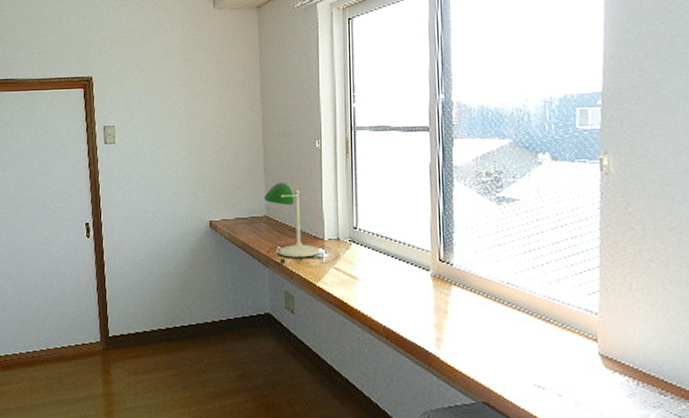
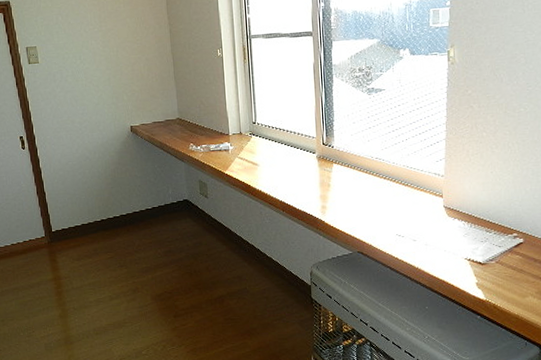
desk lamp: present [264,183,339,265] -> none [176,88,242,158]

